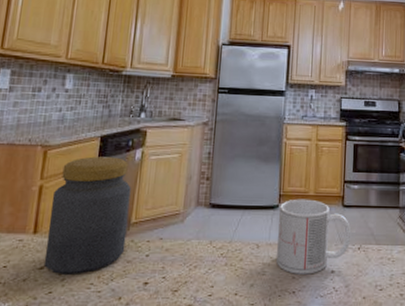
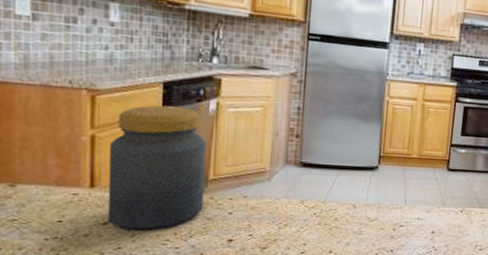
mug: present [277,199,352,274] -> none [374,160,455,235]

